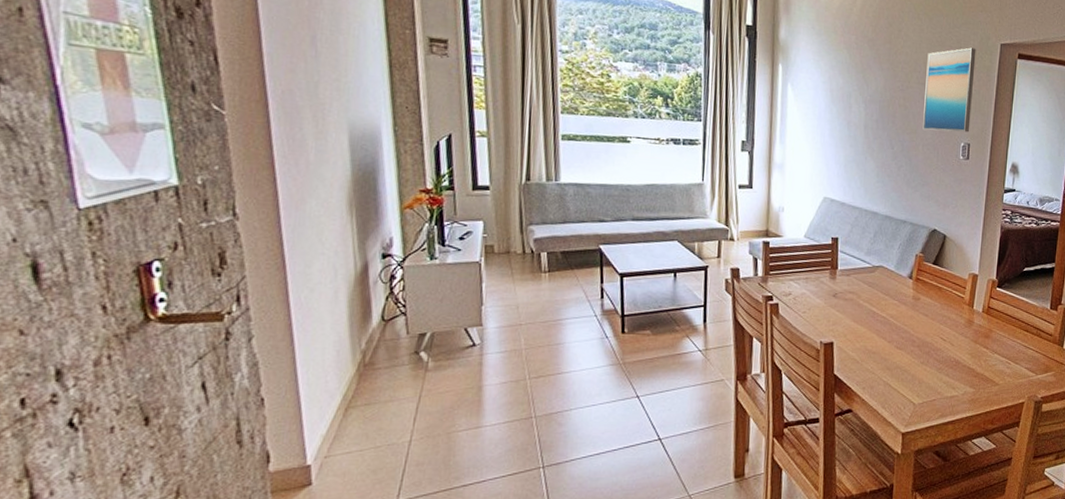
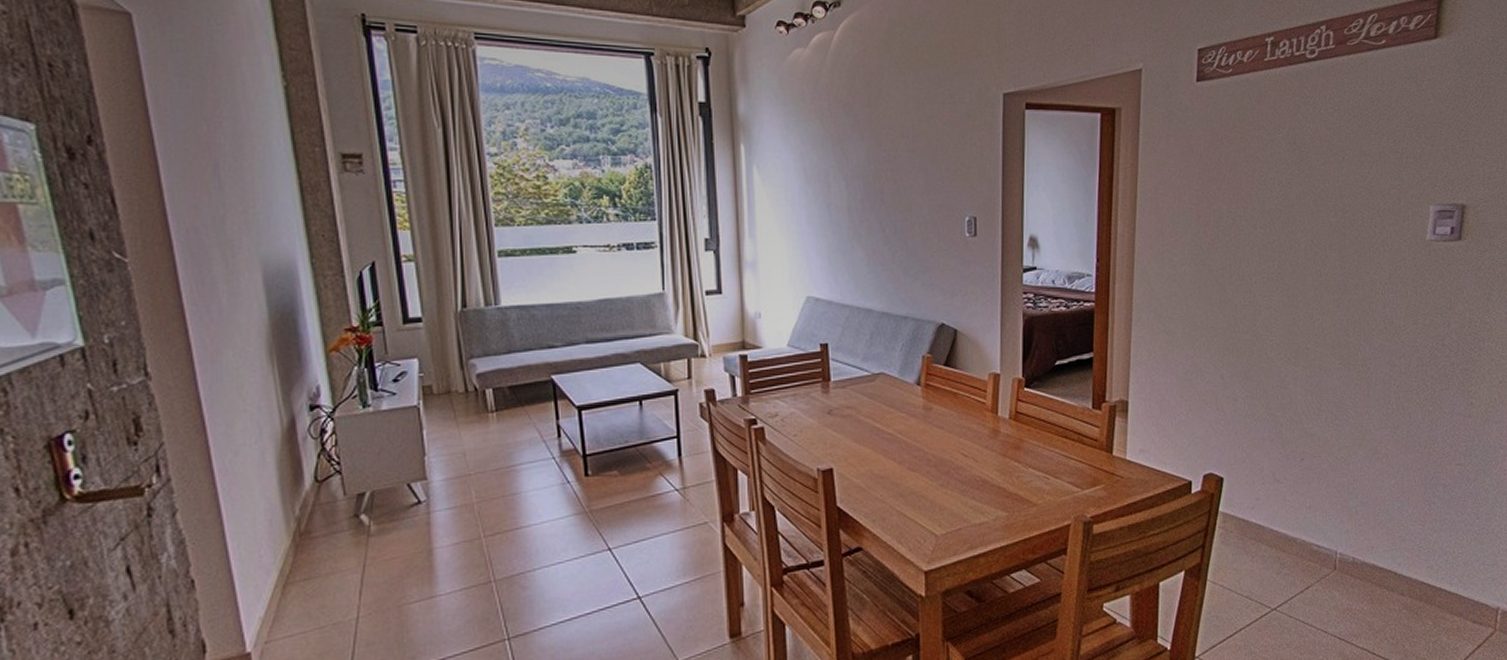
wall art: present [922,47,976,133] -> none [916,102,975,206]

